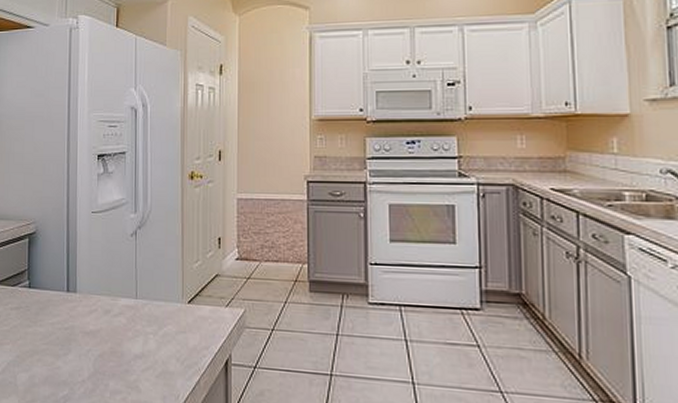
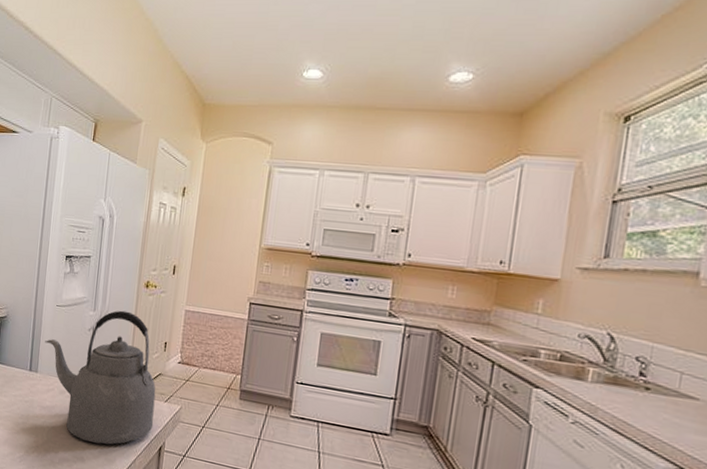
kettle: none [82,208,216,367] -> present [45,310,156,445]

